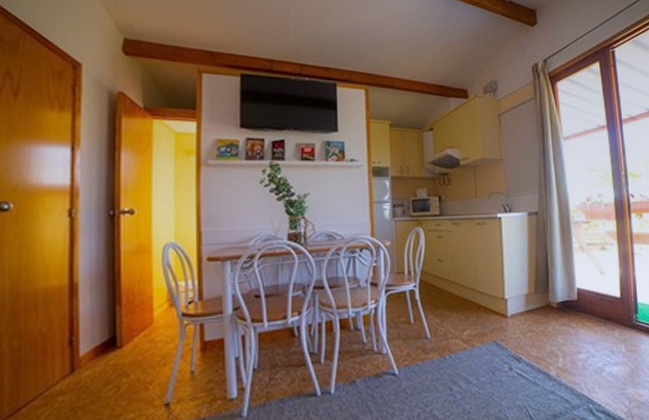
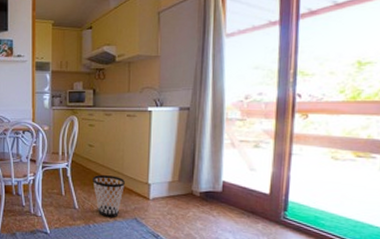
wastebasket: none [445,293,480,344] -> present [93,175,125,217]

